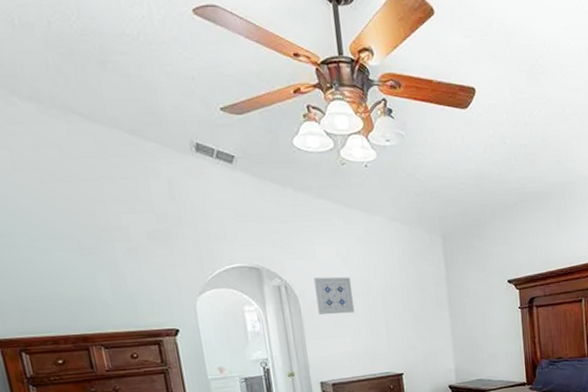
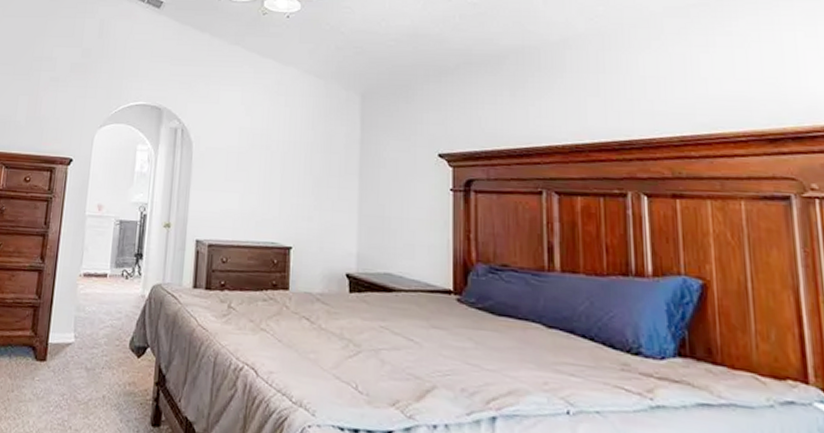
wall art: present [314,277,355,315] -> none [209,124,251,167]

